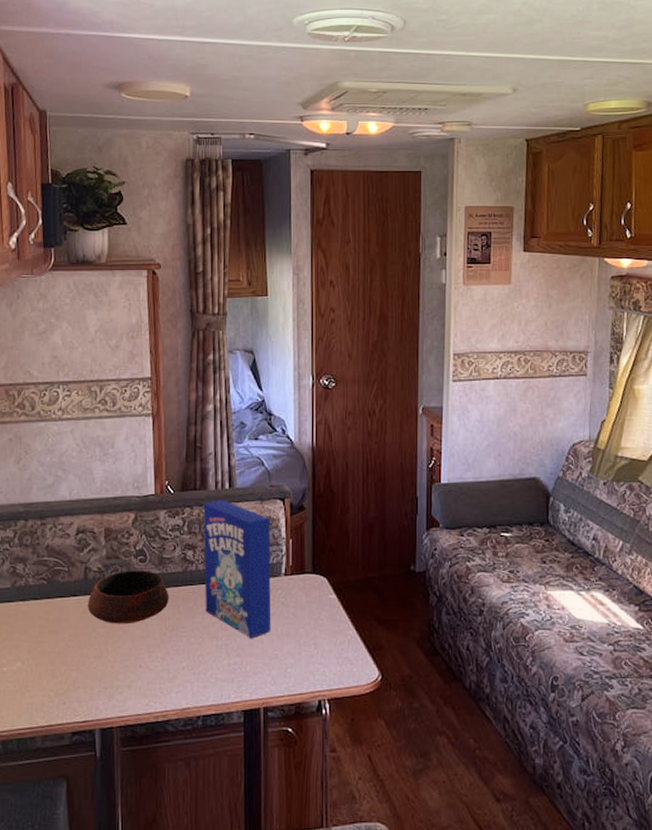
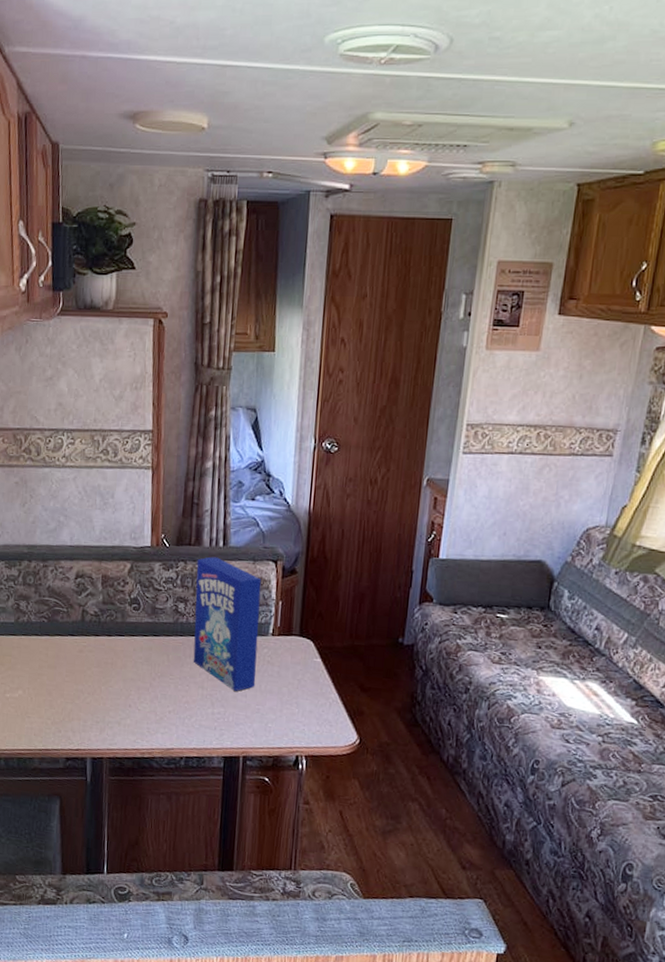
bowl: present [87,570,169,624] -> none [83,616,160,667]

